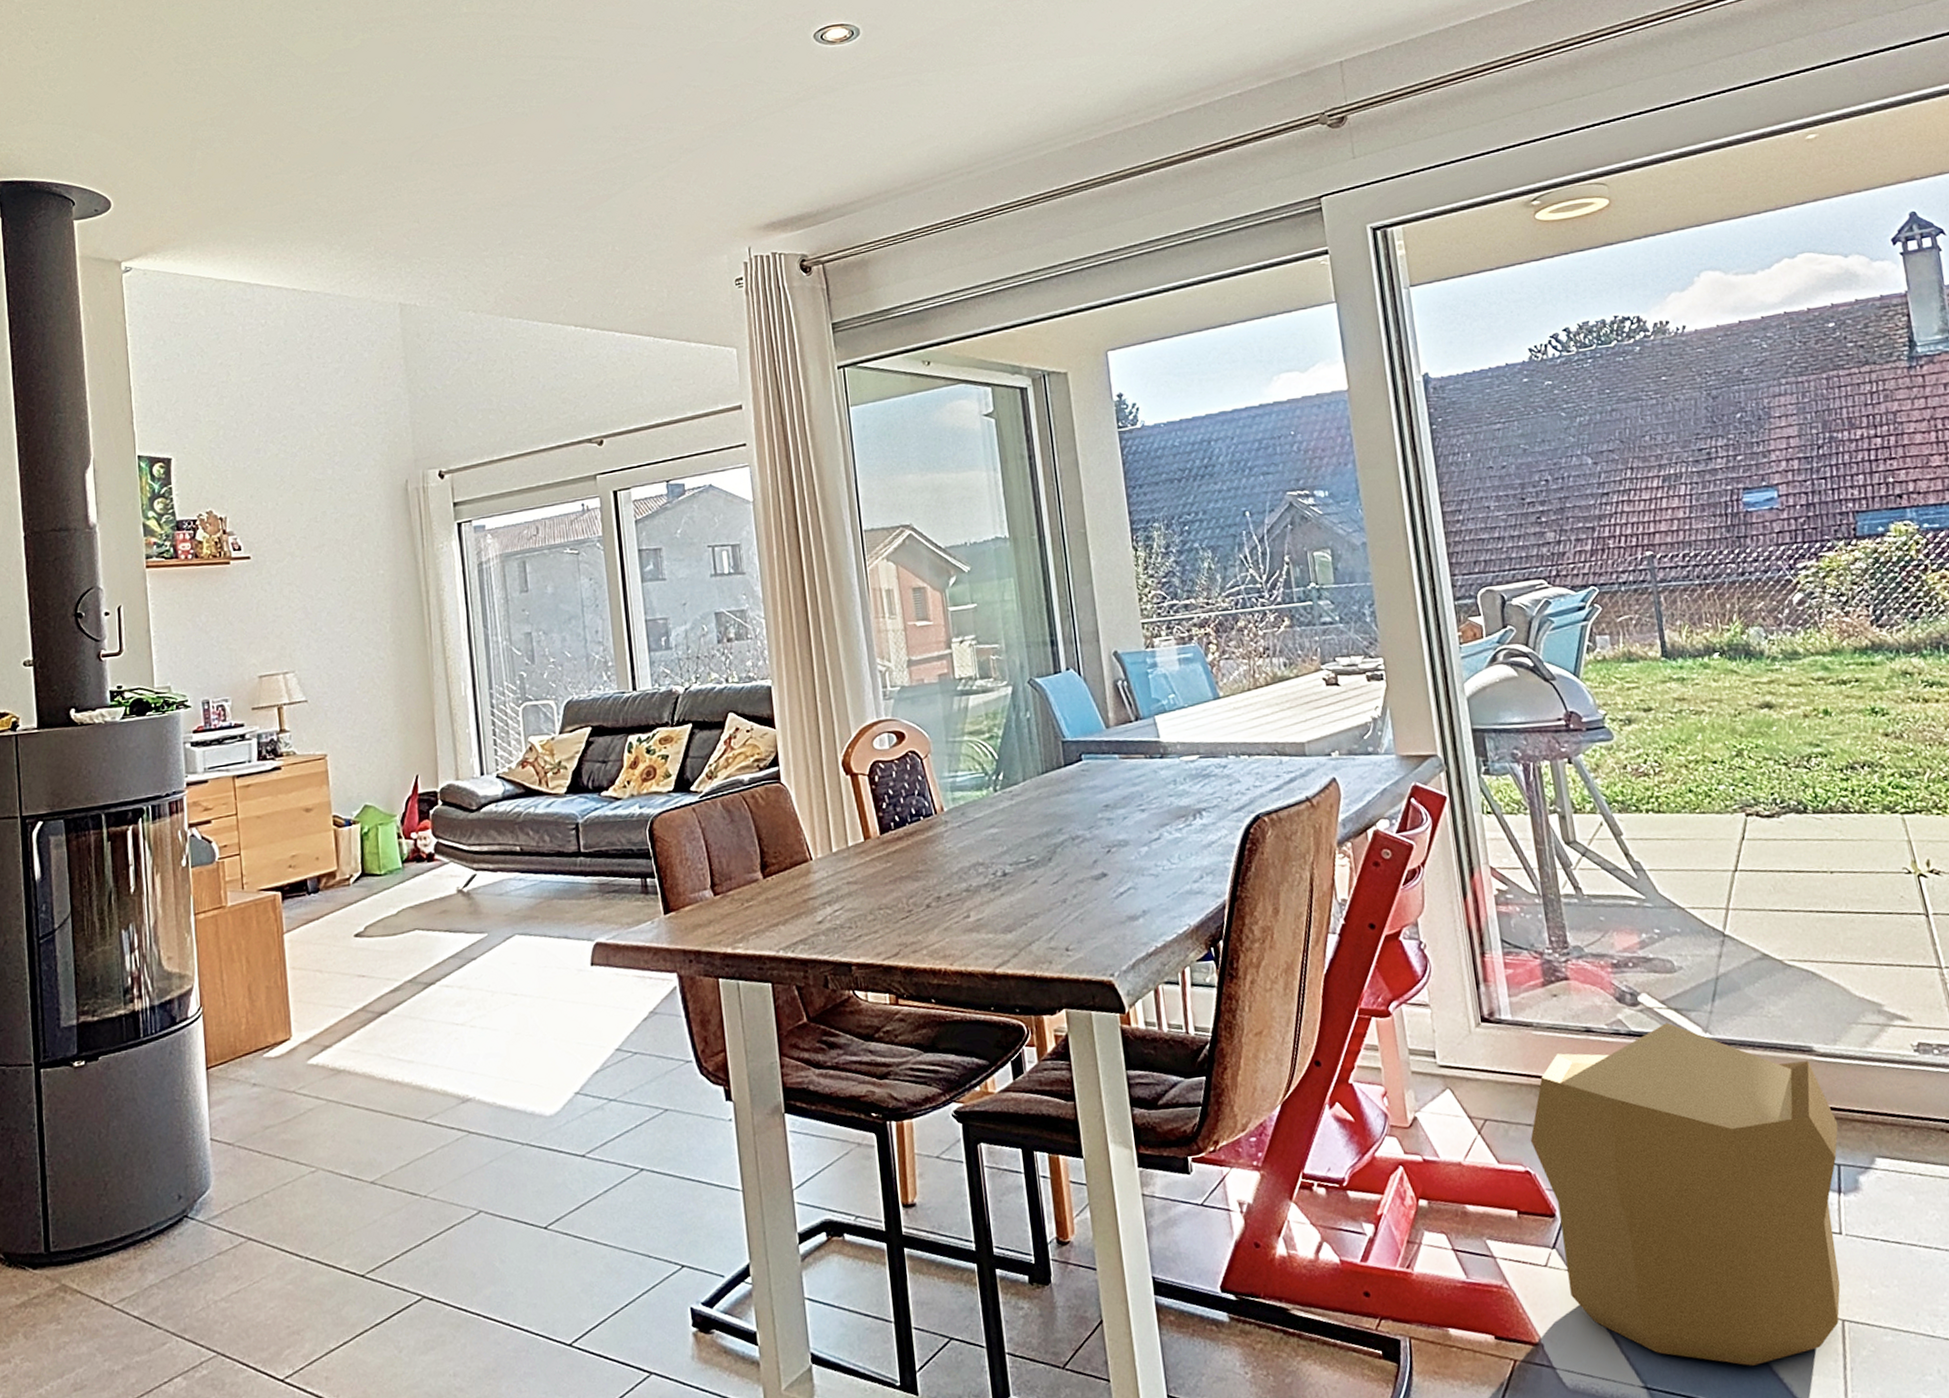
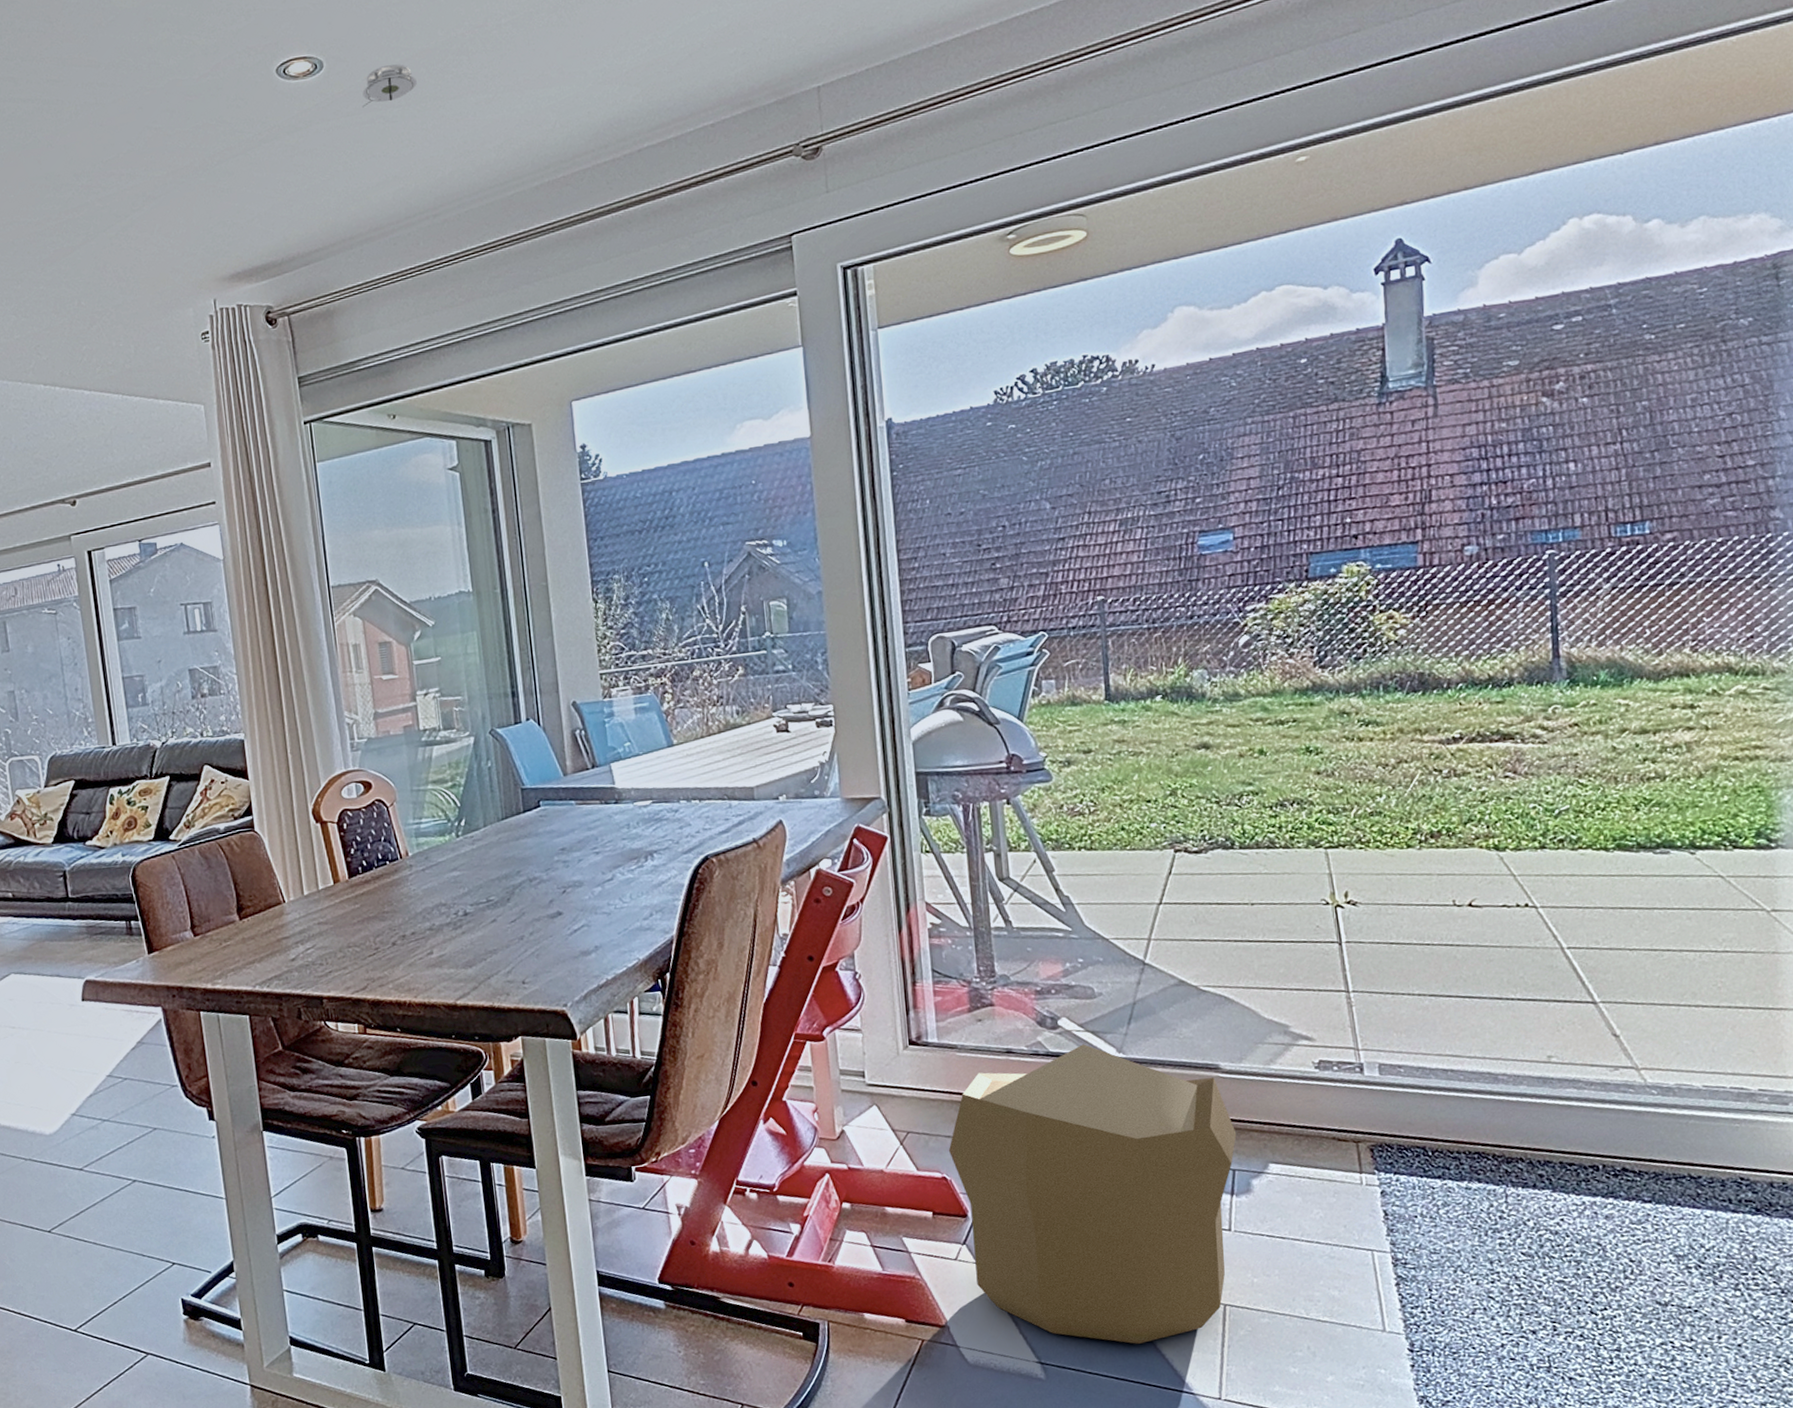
smoke detector: none [898,32,951,72] -> present [362,64,417,108]

